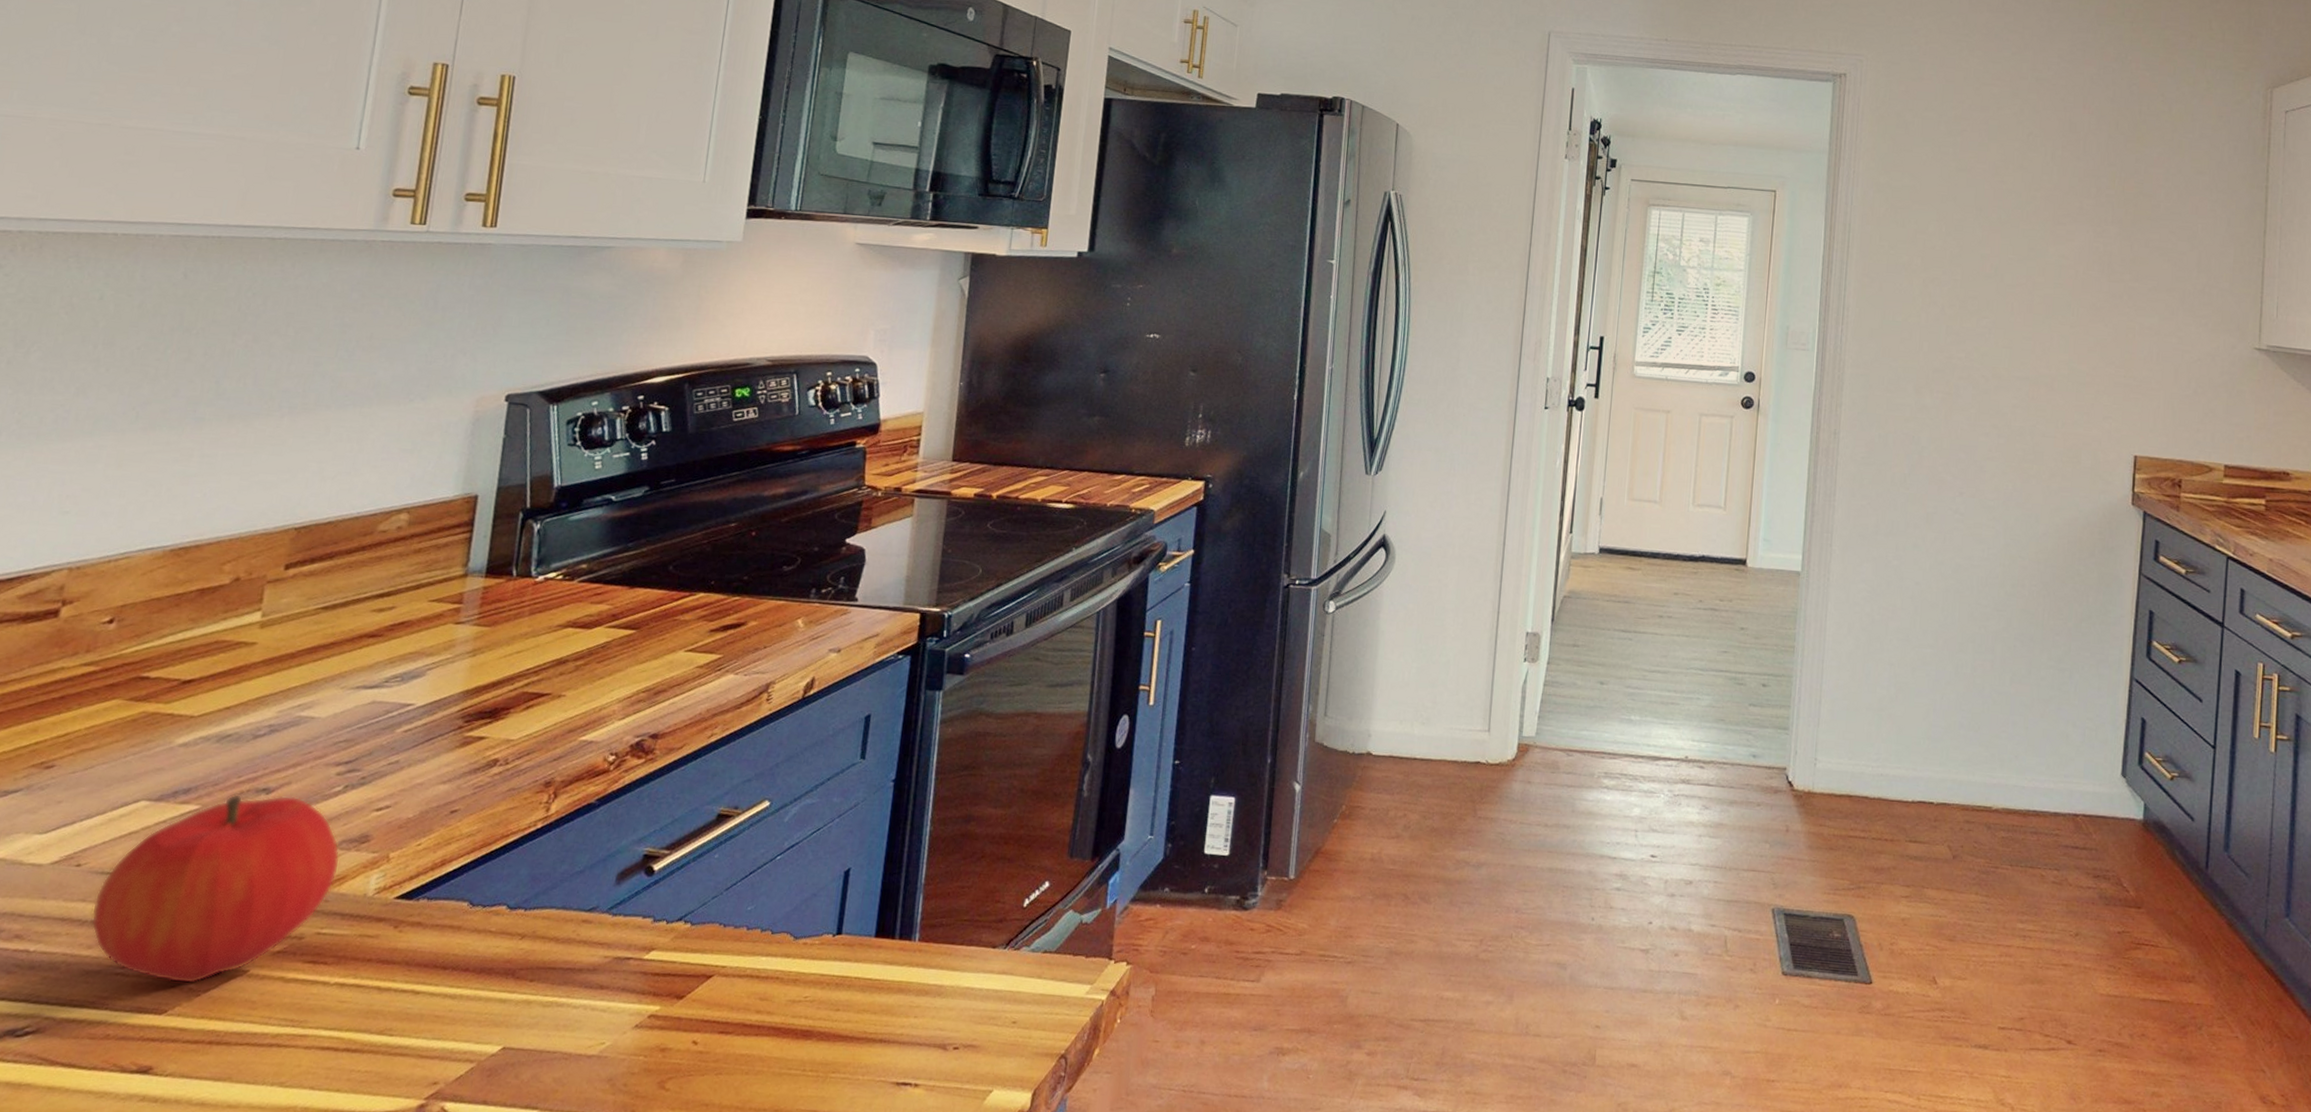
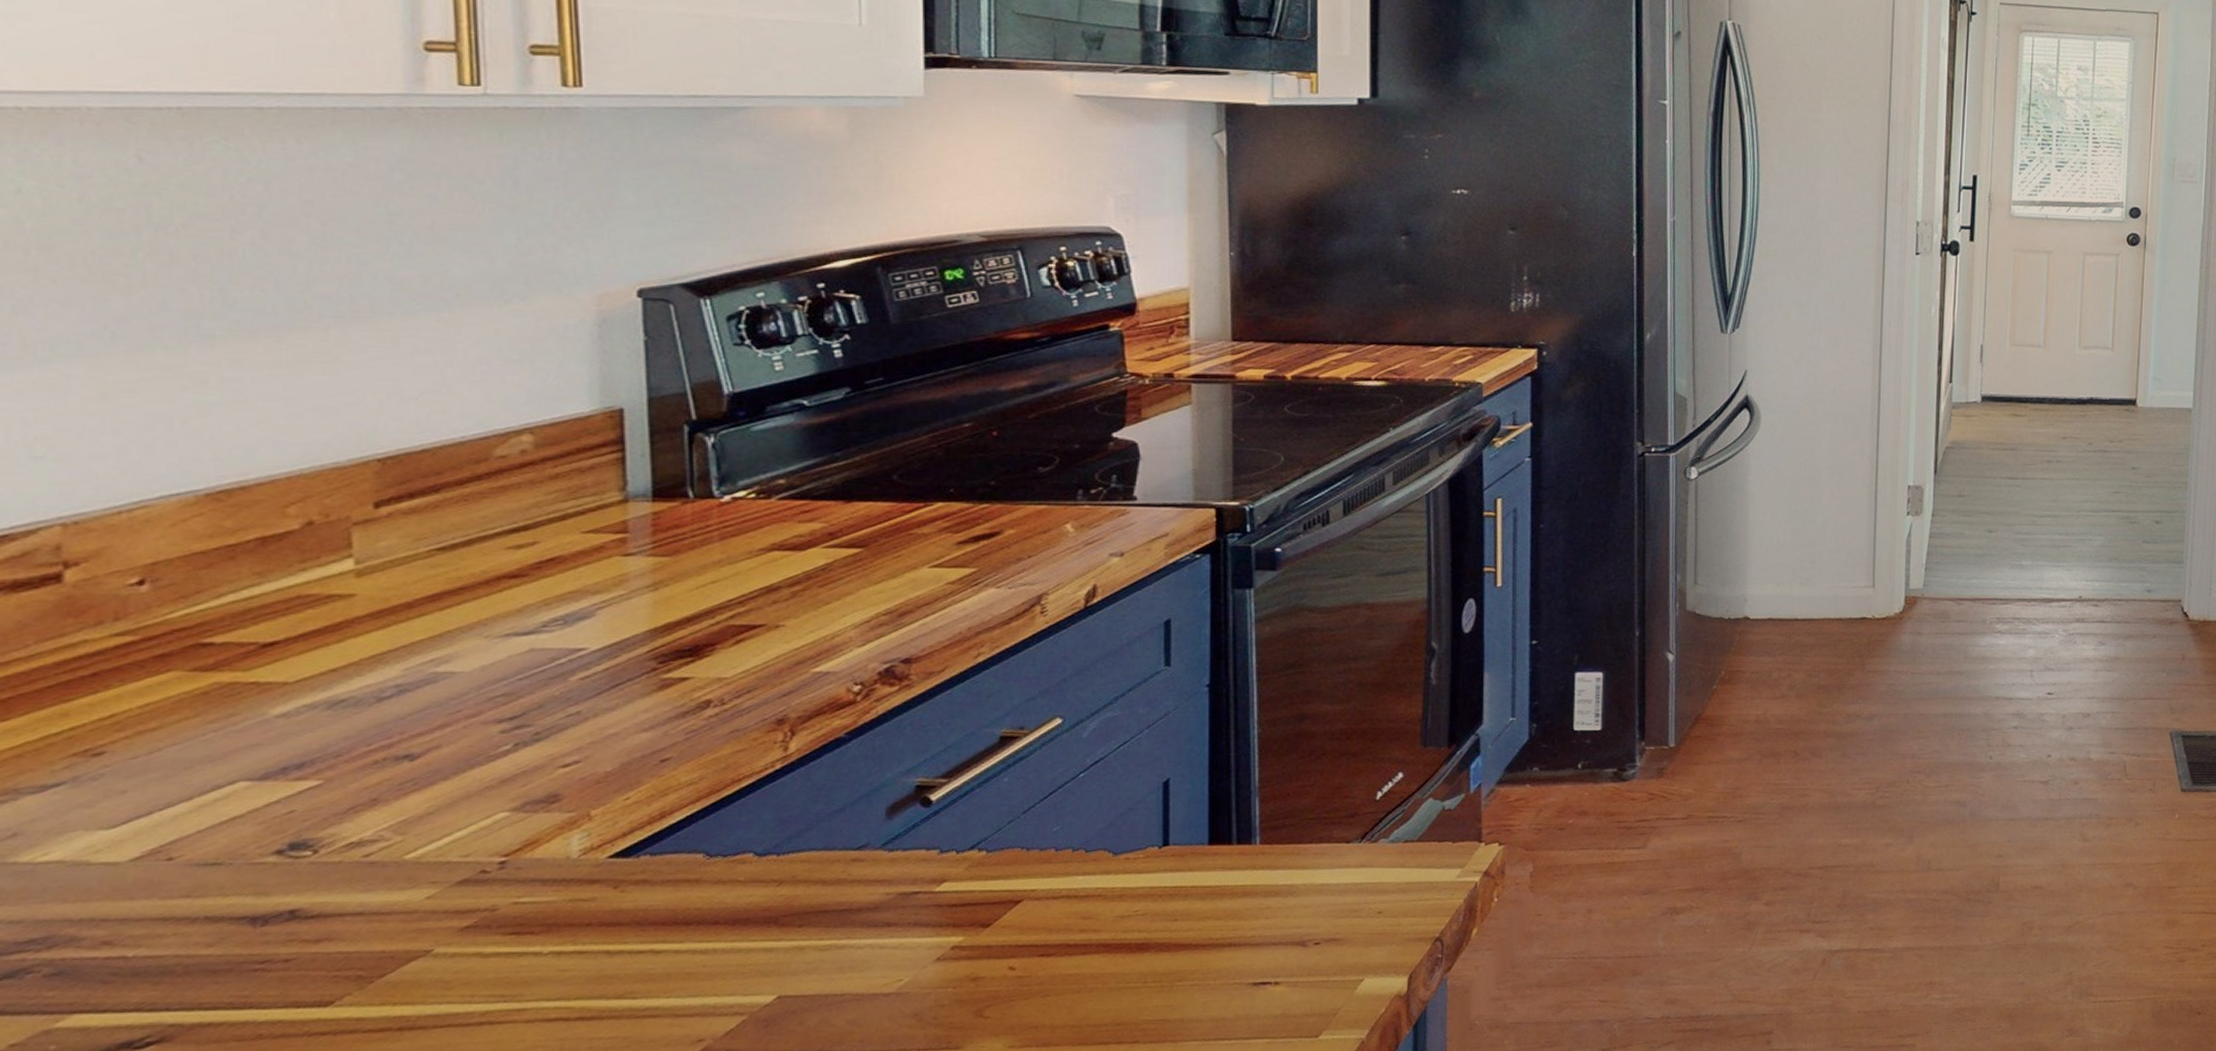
fruit: present [91,794,340,984] -> none [203,760,527,972]

